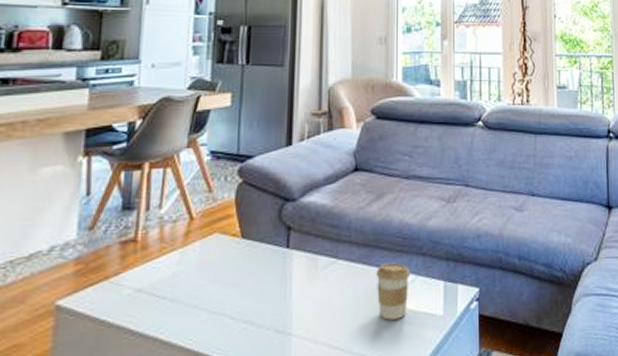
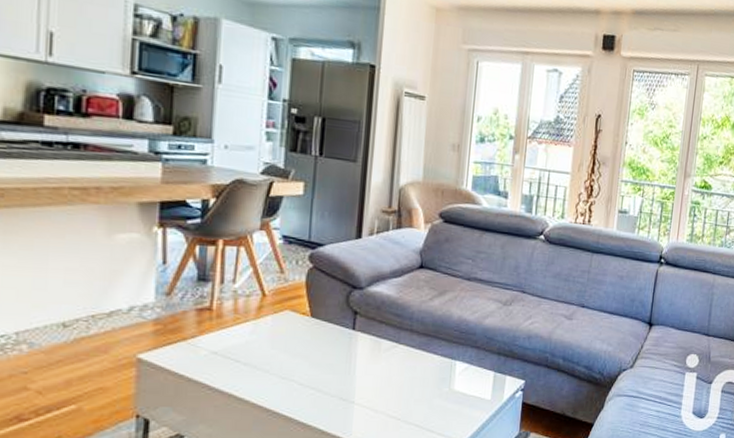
coffee cup: present [376,262,411,320] -> none [433,351,465,399]

